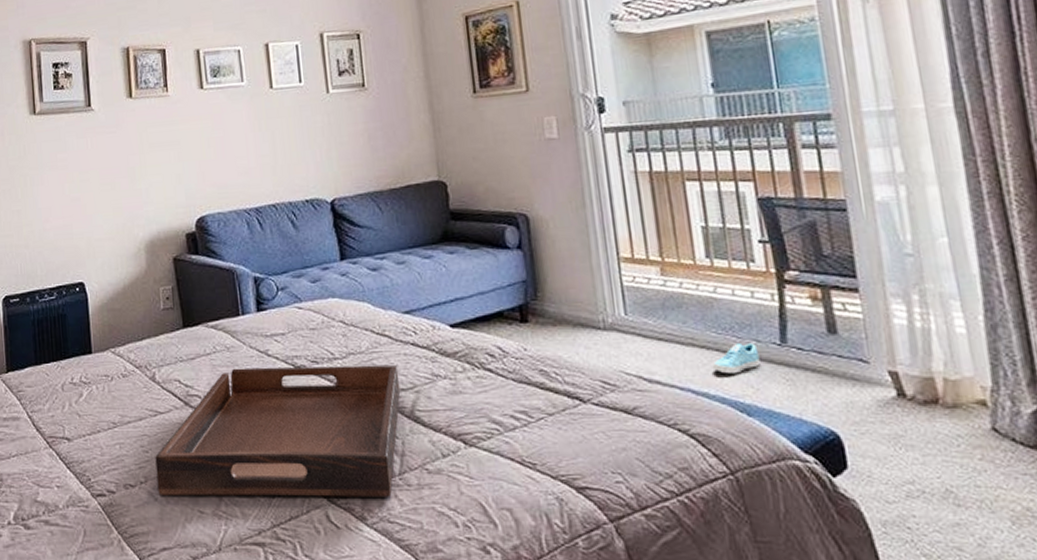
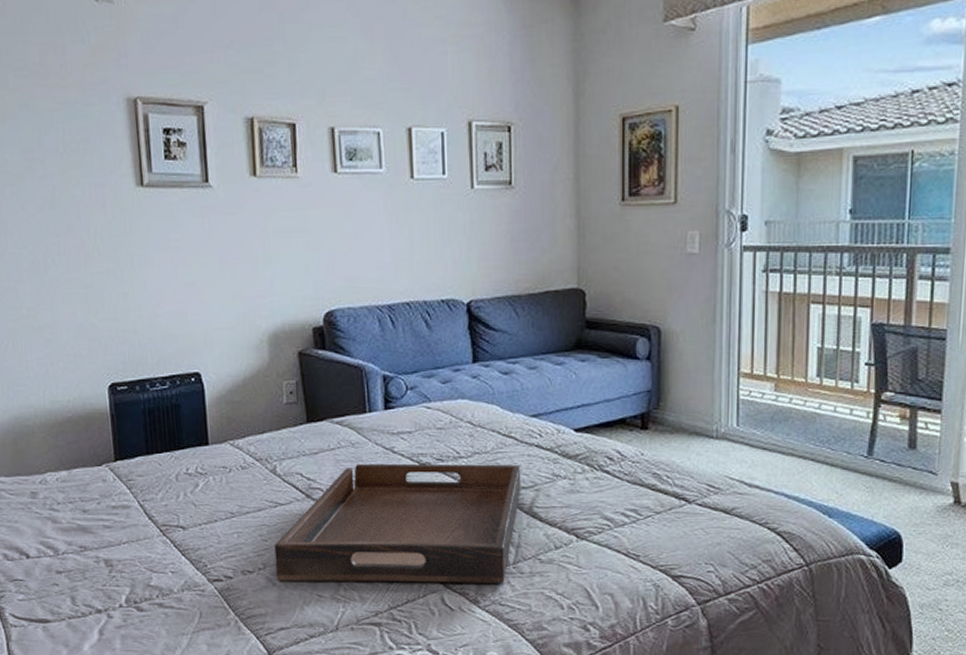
sneaker: present [712,342,760,374] -> none [805,454,848,481]

